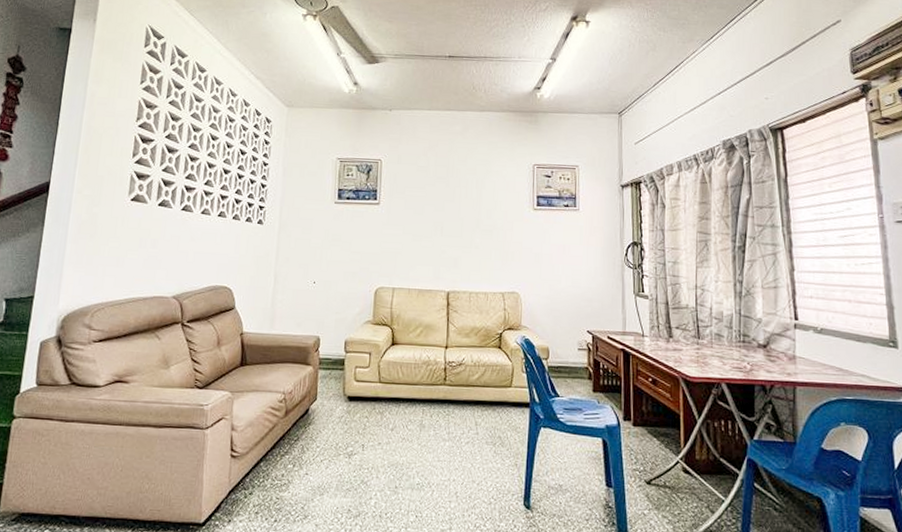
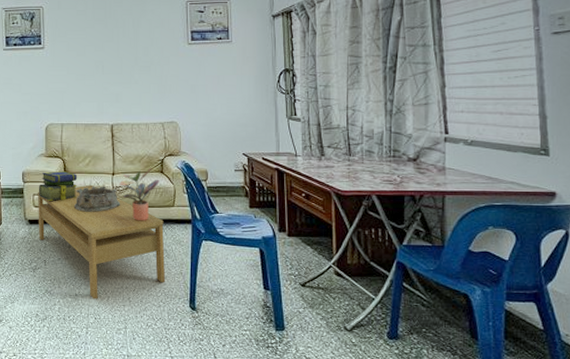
coffee table: none [358,358,499,493] -> present [37,184,166,299]
stack of books: none [362,341,406,376] -> present [39,171,77,201]
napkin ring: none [400,360,453,390] -> present [73,186,121,212]
potted plant: none [453,342,497,403] -> present [120,168,159,221]

